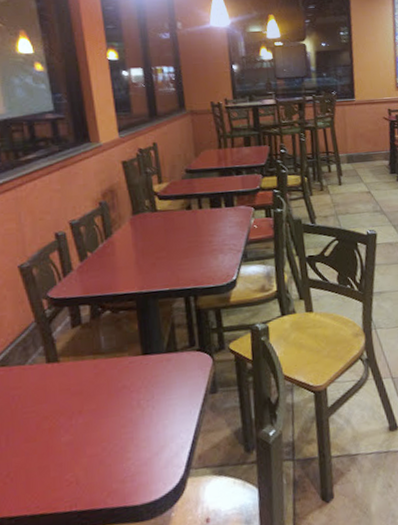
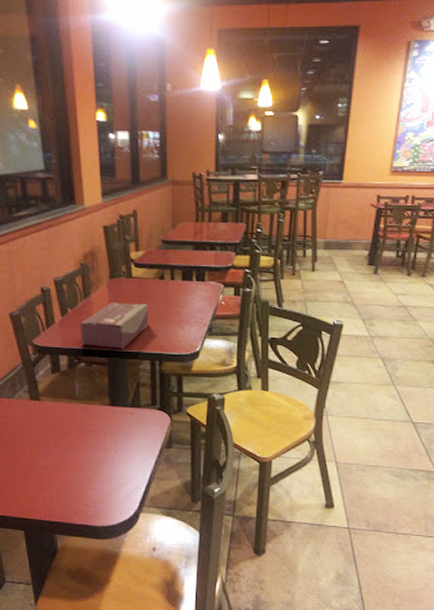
tissue box: none [102,237,179,290] -> present [80,303,149,349]

